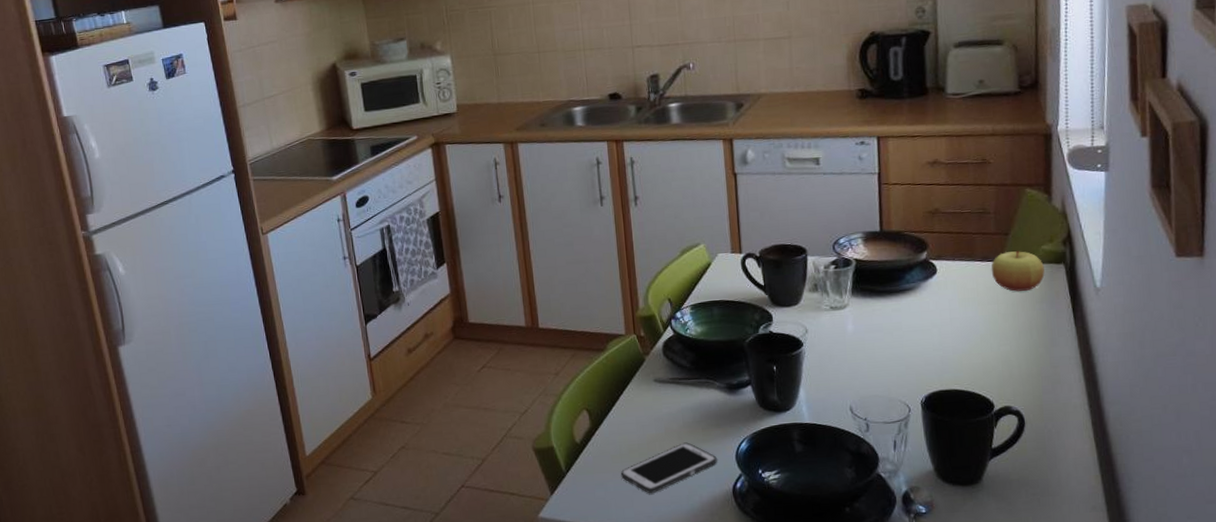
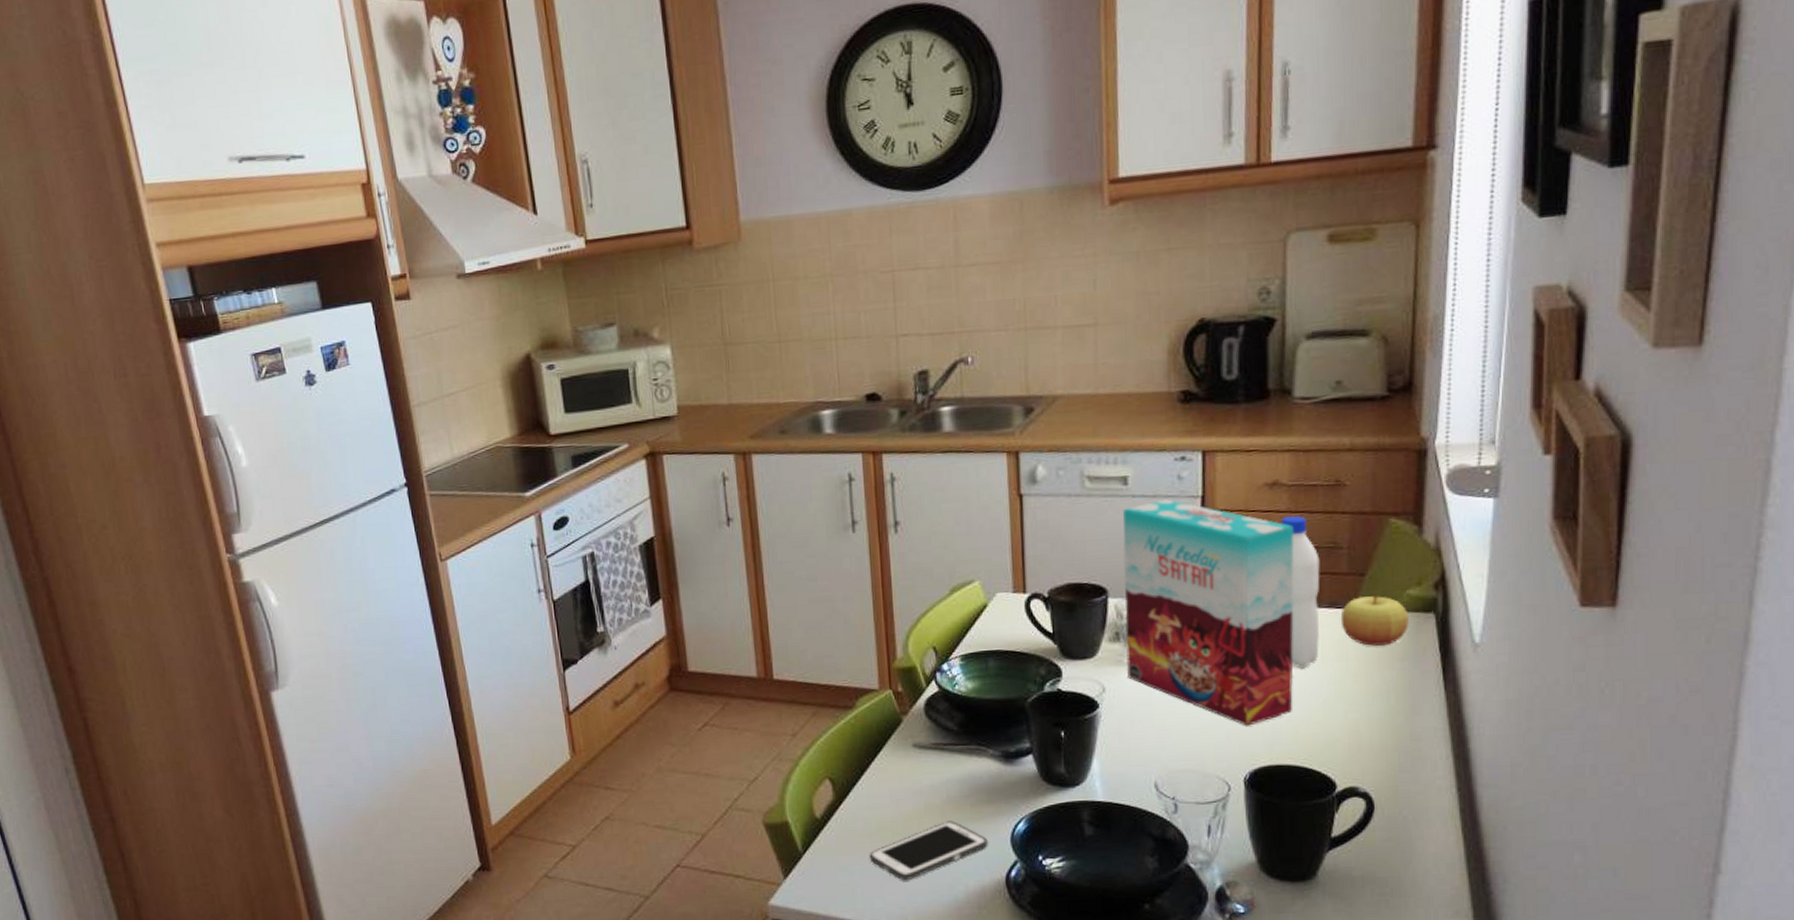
cereal box: none [816,175,957,359] -> present [1122,499,1294,726]
water bottle: none [941,187,976,311] -> present [1281,515,1320,669]

